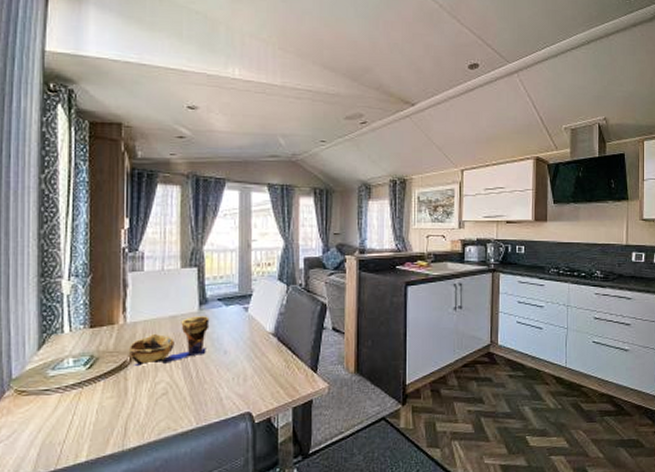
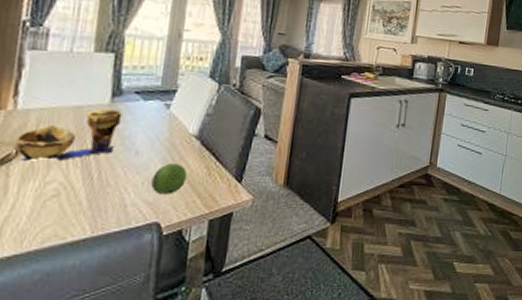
fruit: none [240,359,268,387] -> present [151,163,187,194]

